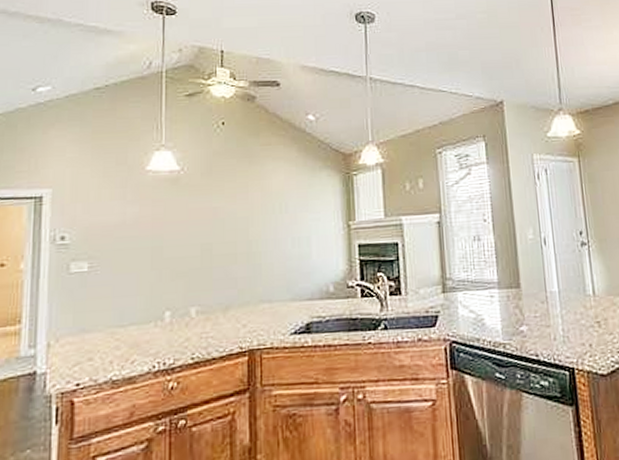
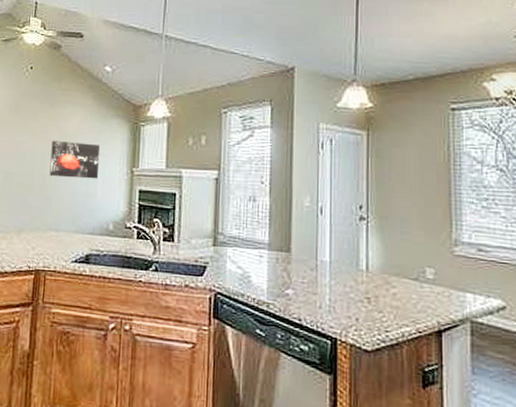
wall art: none [255,200,312,242] -> present [49,140,100,179]

